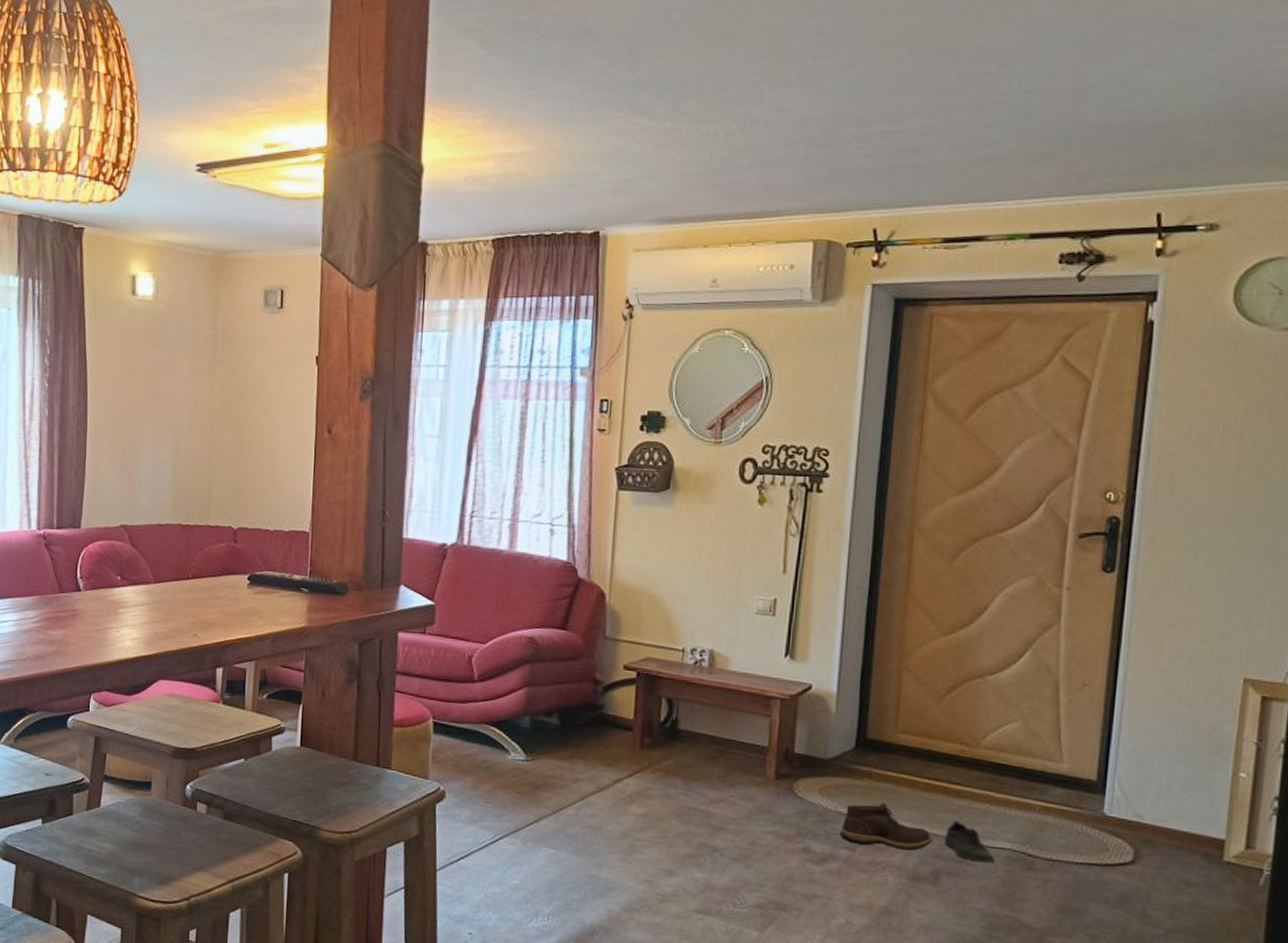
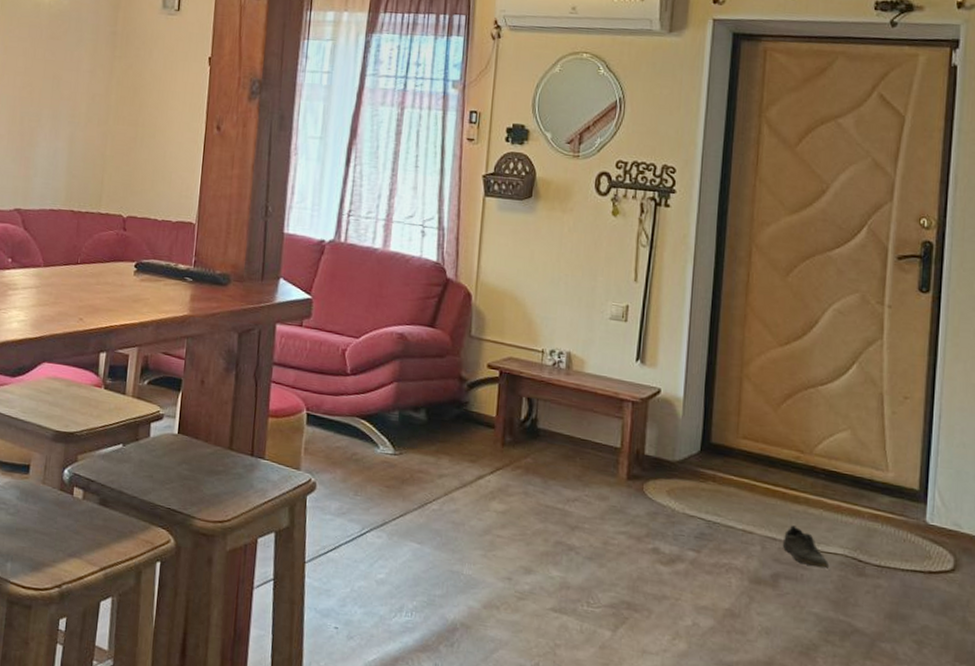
boot: present [839,803,933,851] -> none [686,506,772,554]

